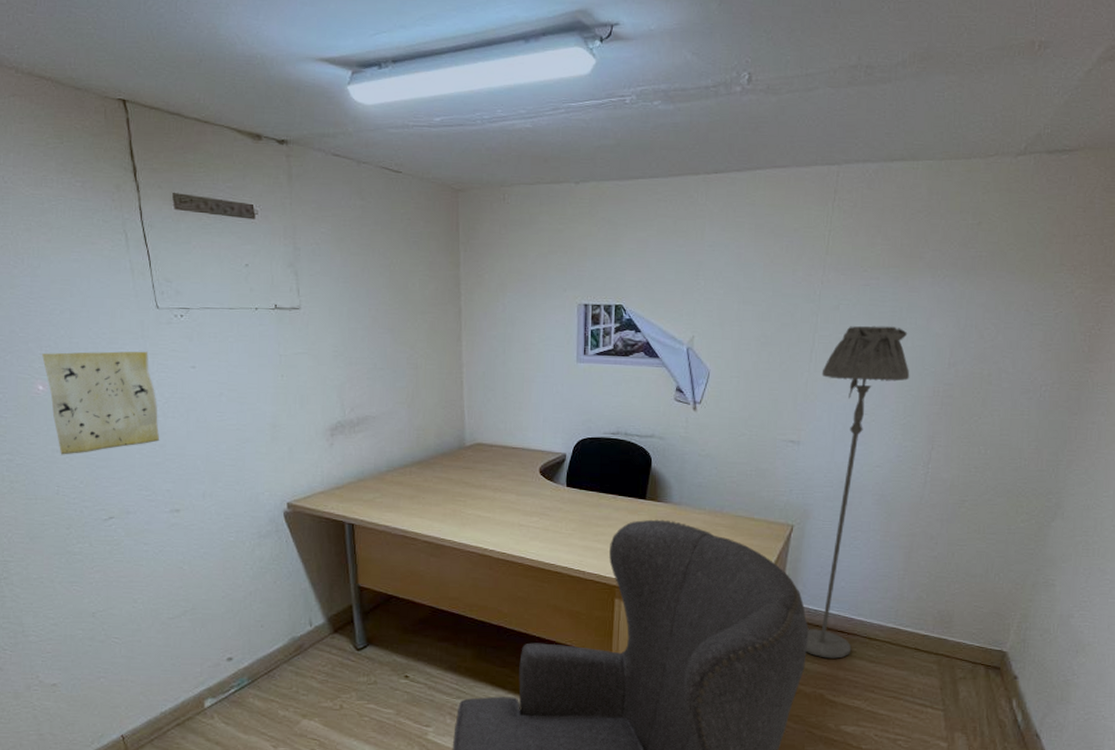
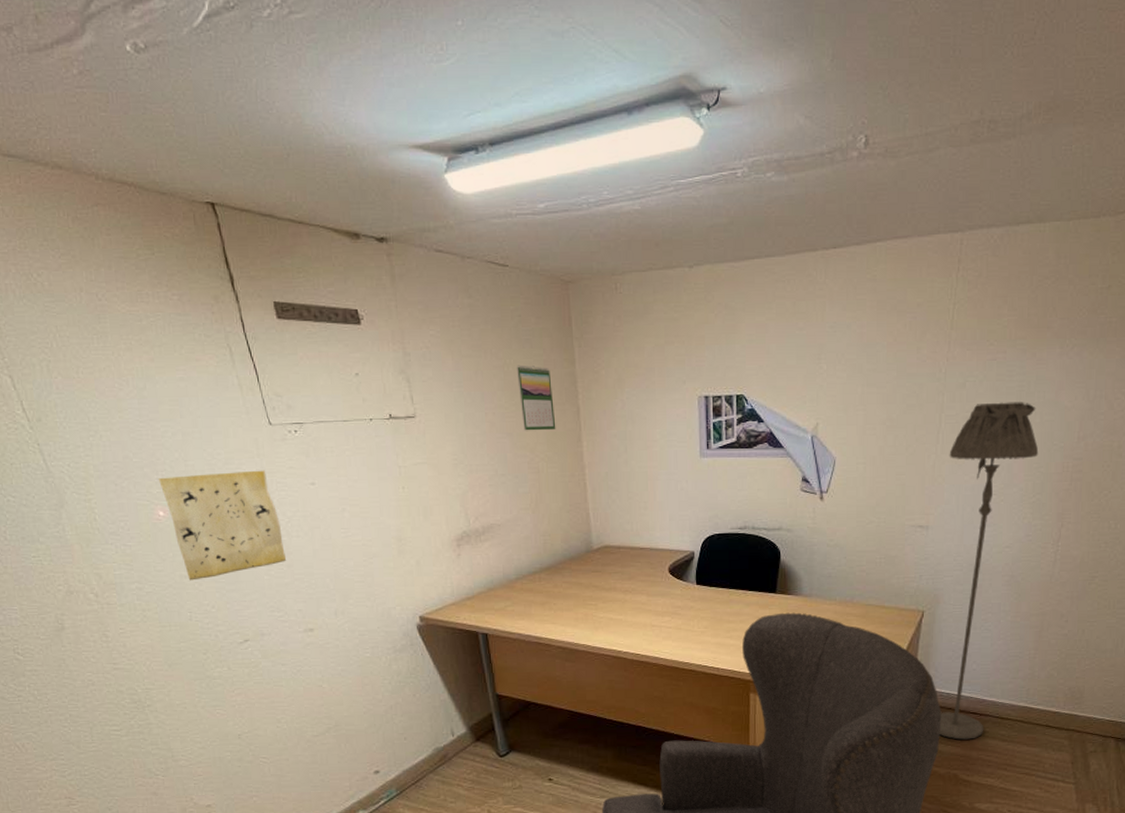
calendar: none [403,265,437,329] -> present [517,365,556,431]

